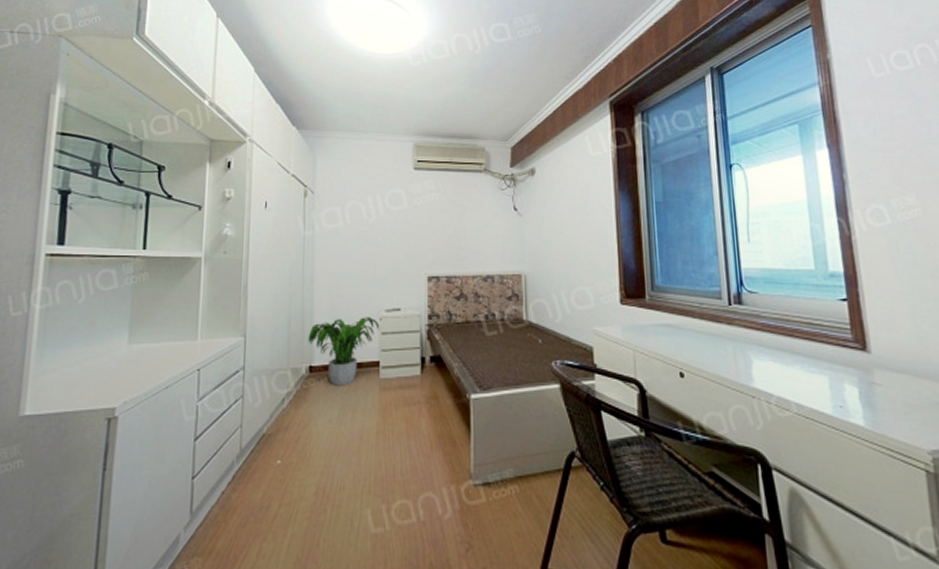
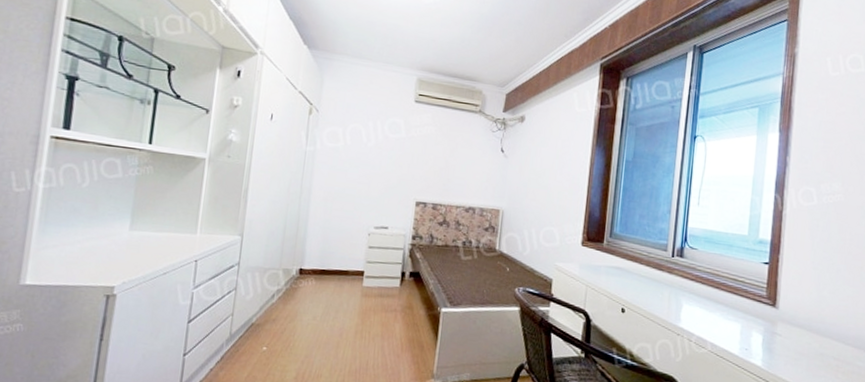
potted plant: present [308,317,380,386] -> none [300,229,368,289]

